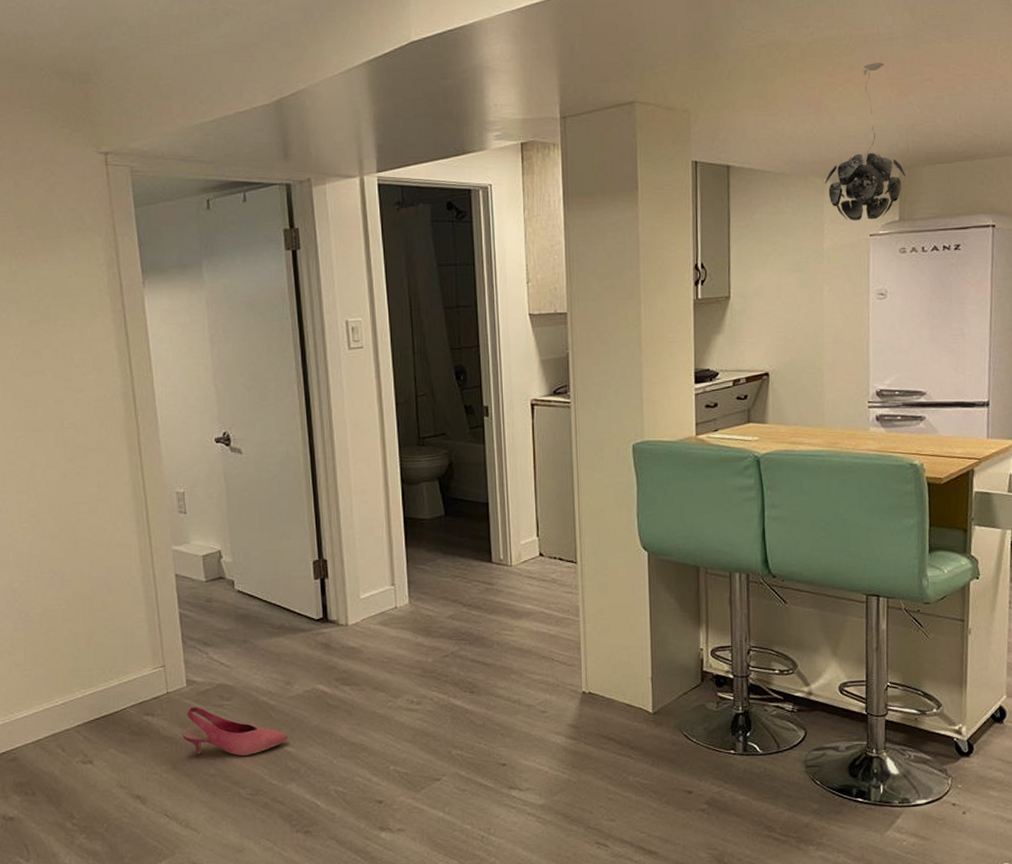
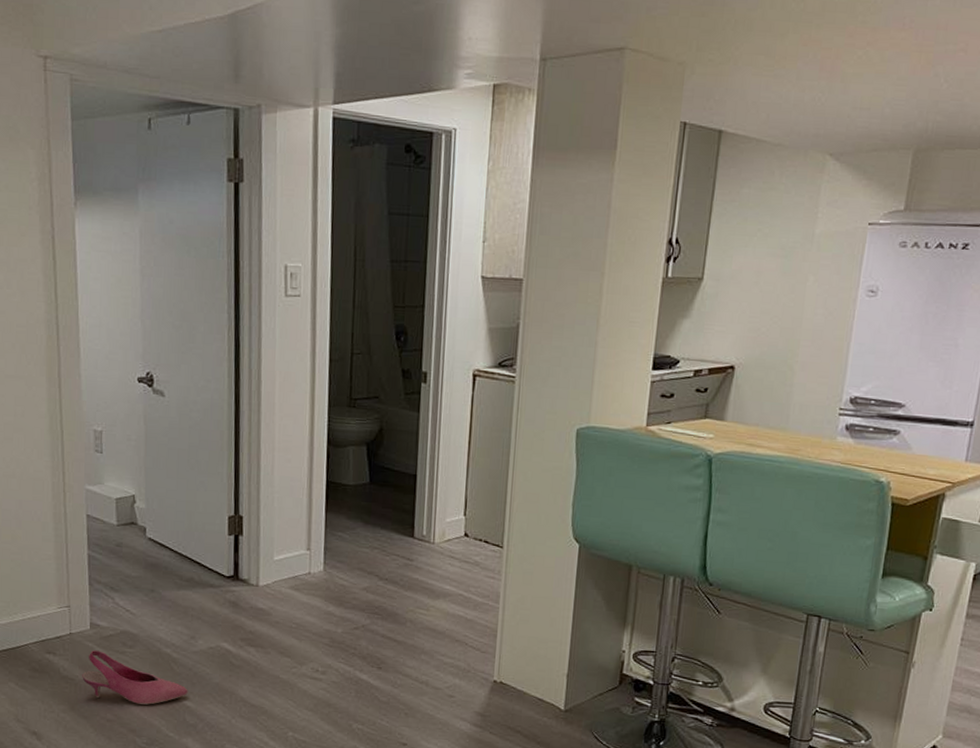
pendant light: present [824,63,905,221] -> none [826,25,919,207]

